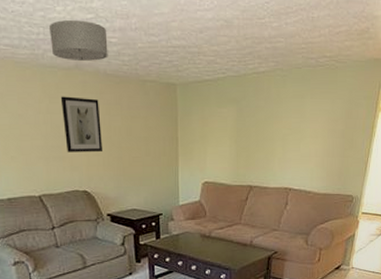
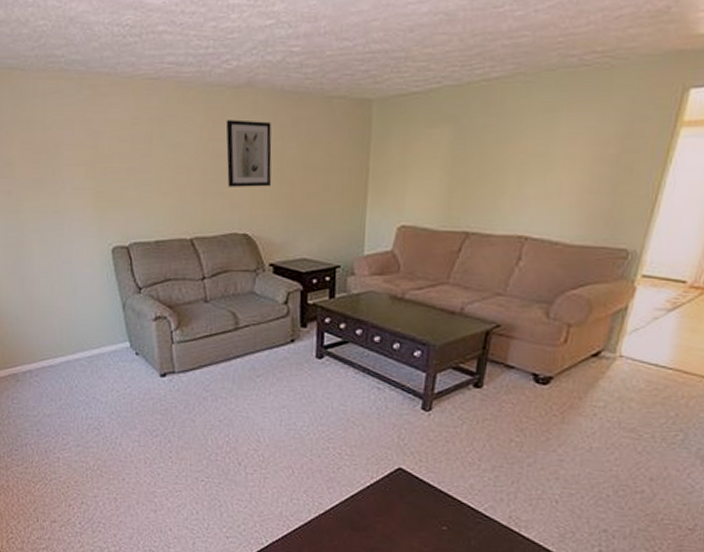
ceiling light: present [50,19,108,61] -> none [220,27,289,77]

